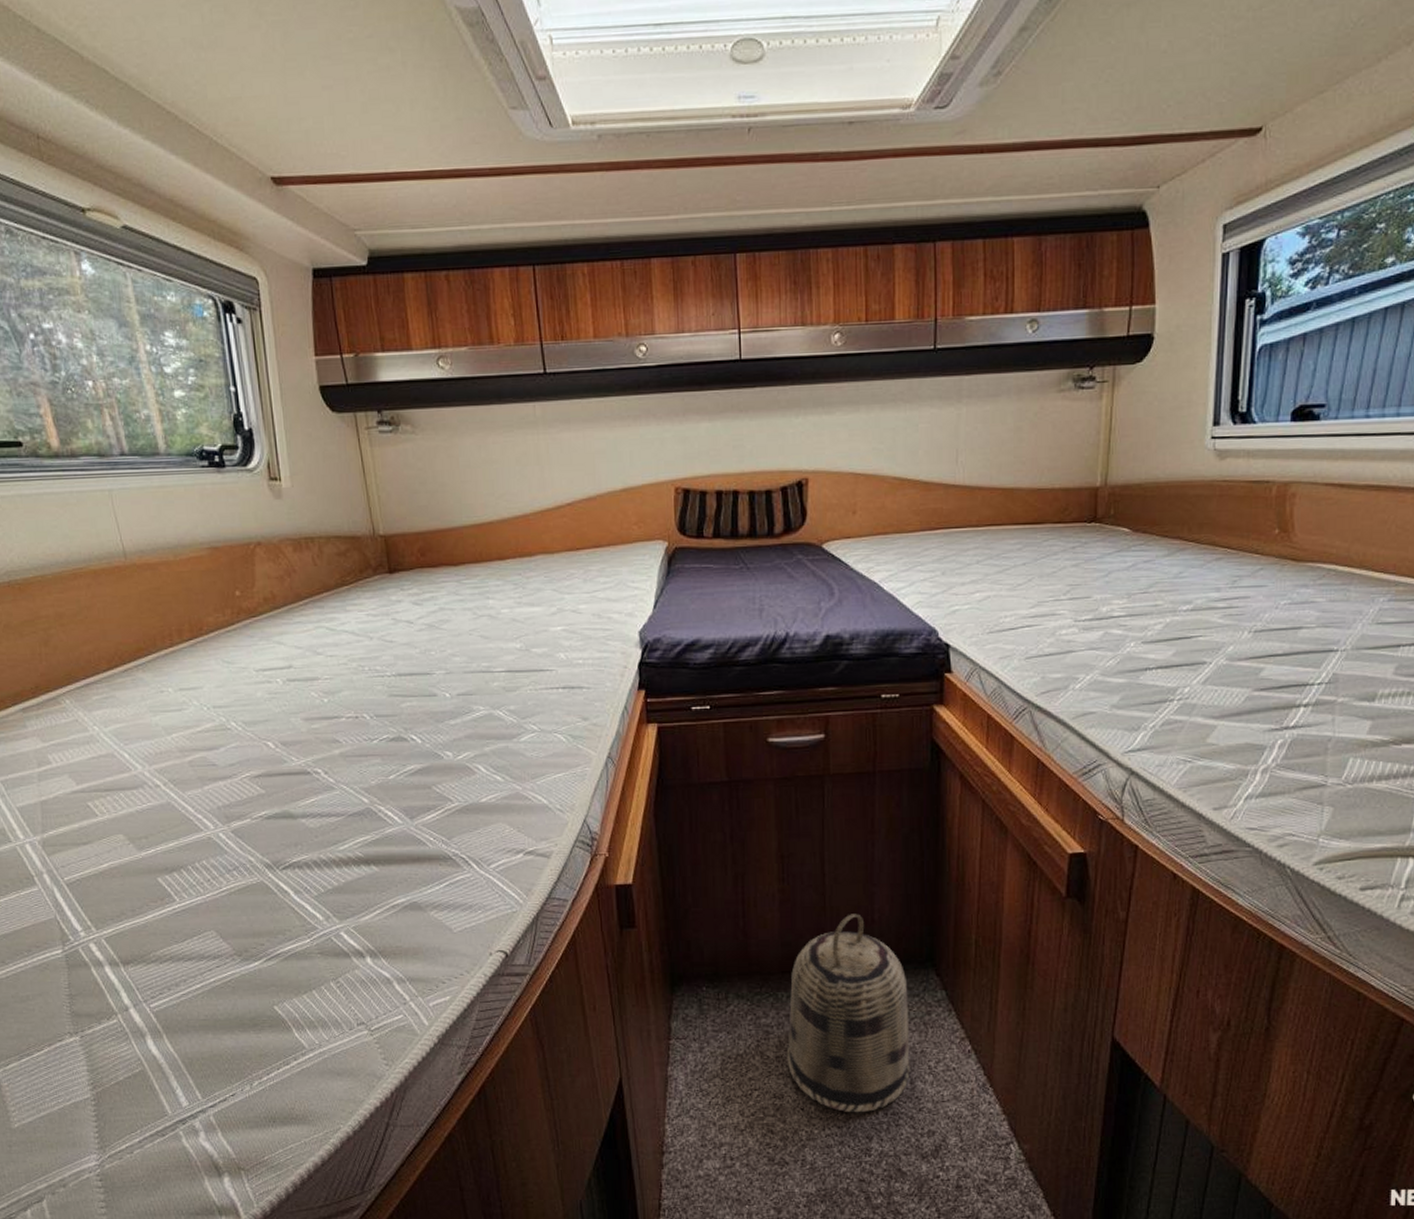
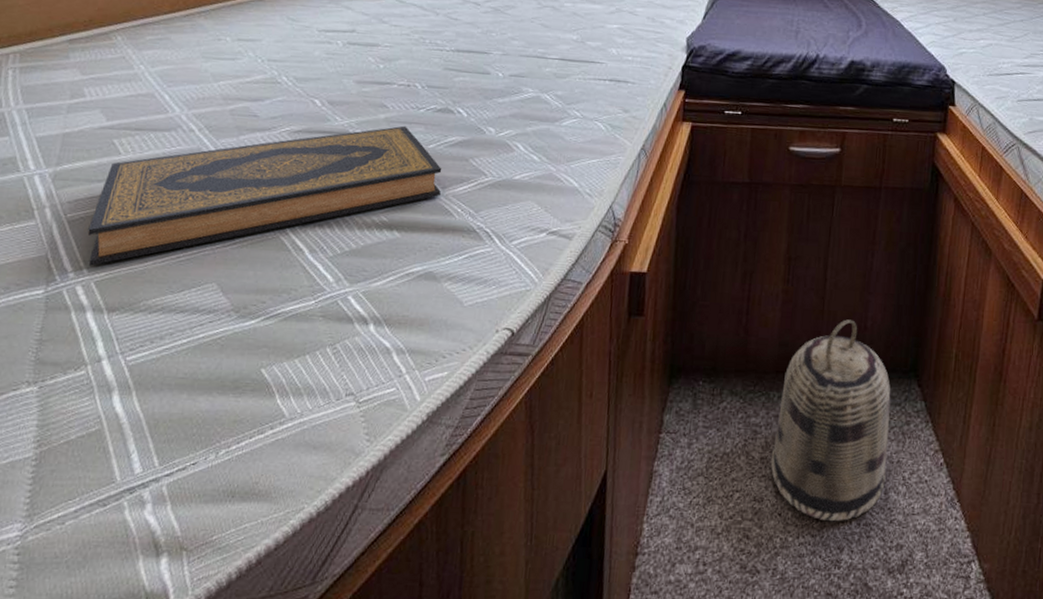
hardback book: none [86,759,410,924] -> present [87,125,442,266]

